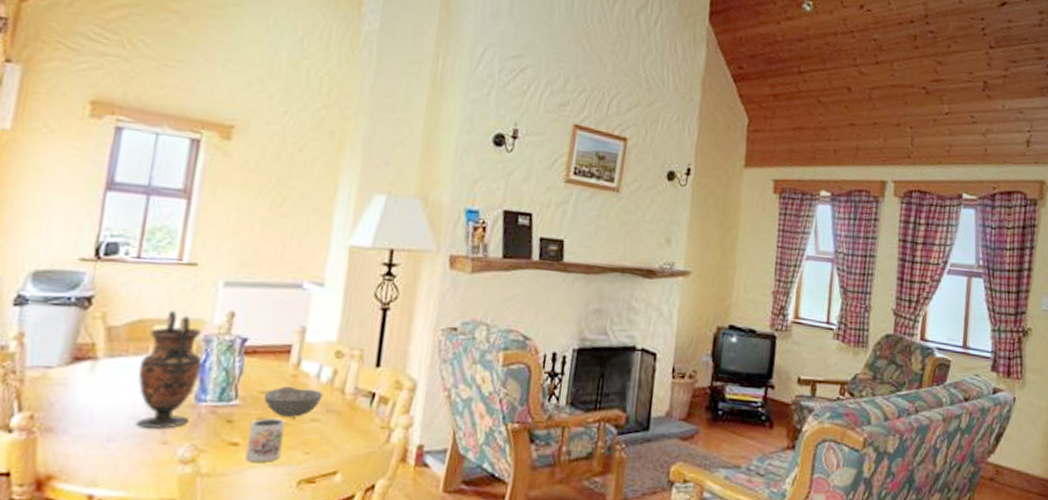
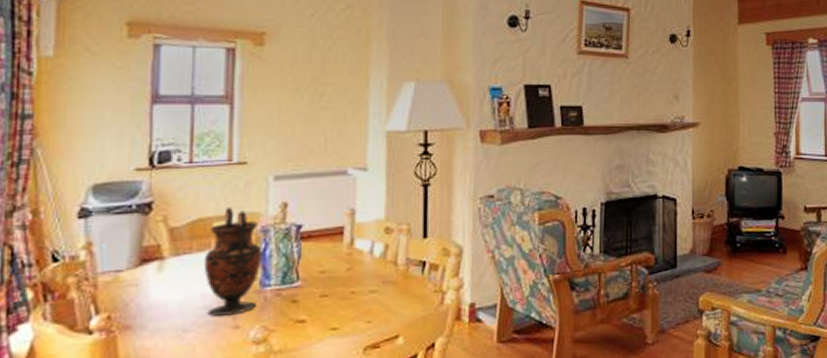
mug: present [245,417,286,462] -> none [312,293,346,335]
bowl: present [263,385,323,417] -> none [323,263,378,292]

